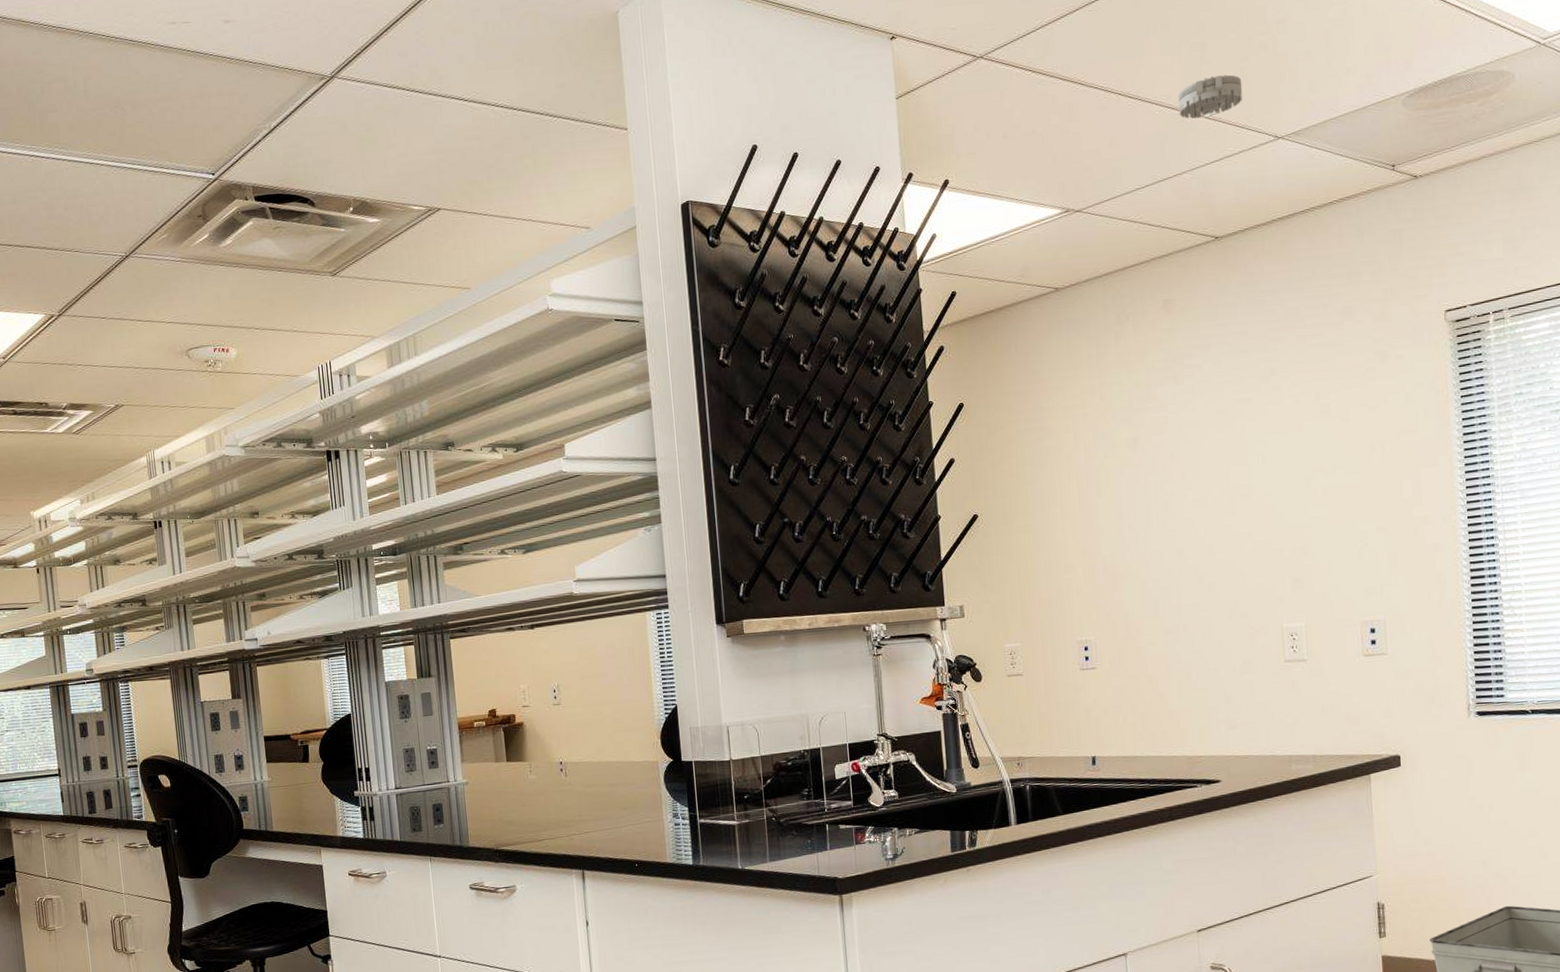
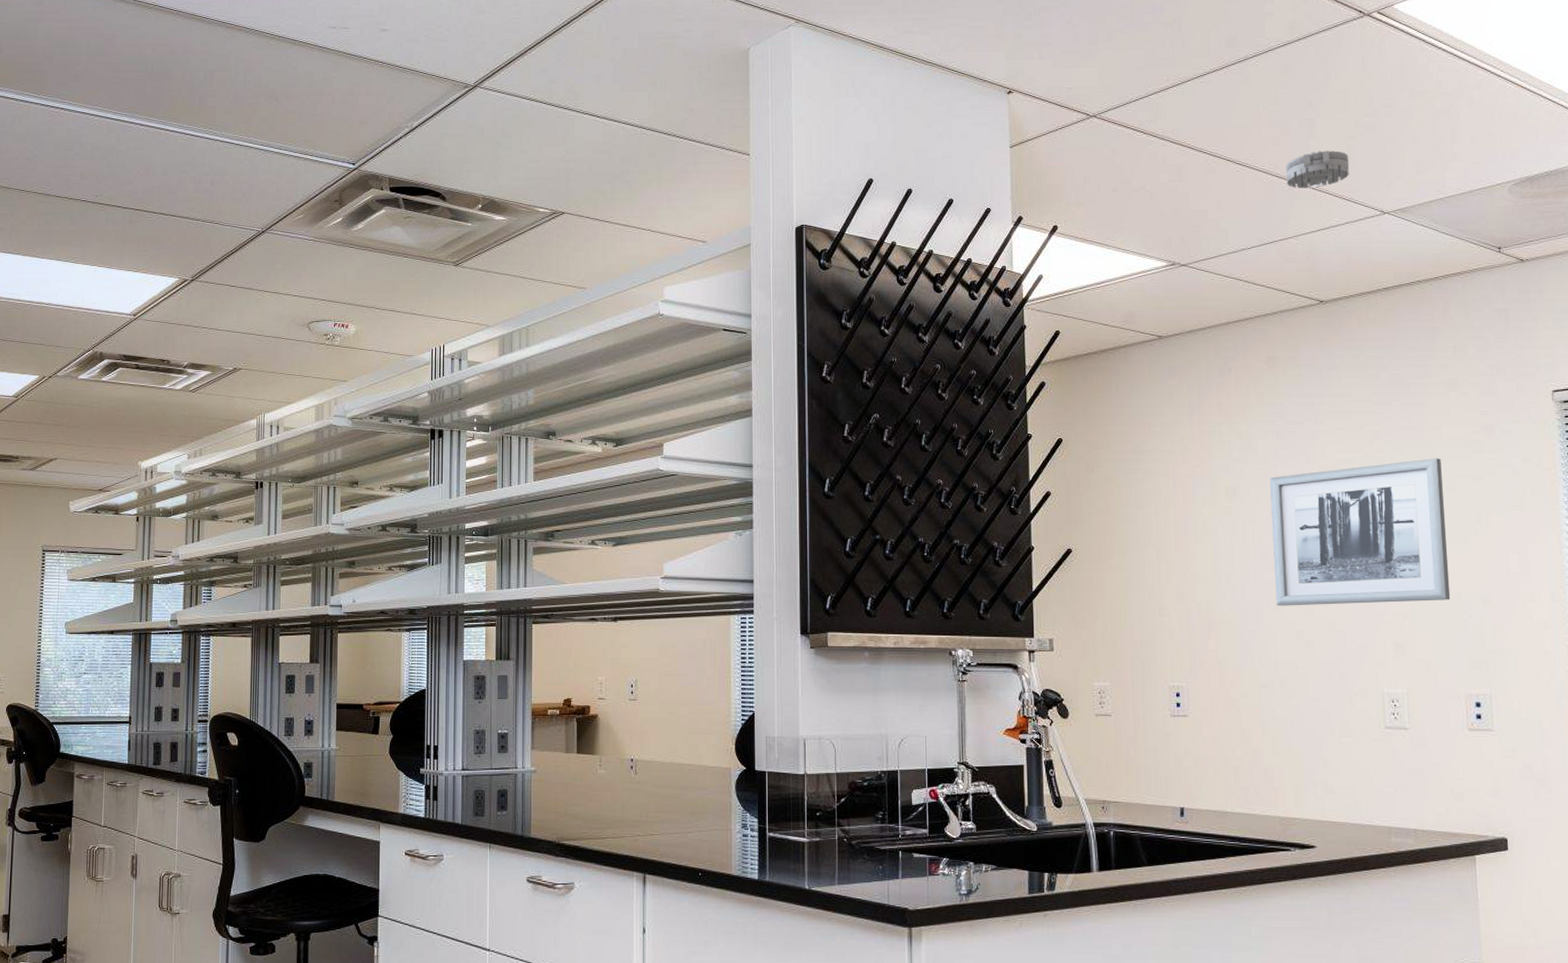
wall art: none [1170,389,1346,553] -> present [1270,458,1451,606]

